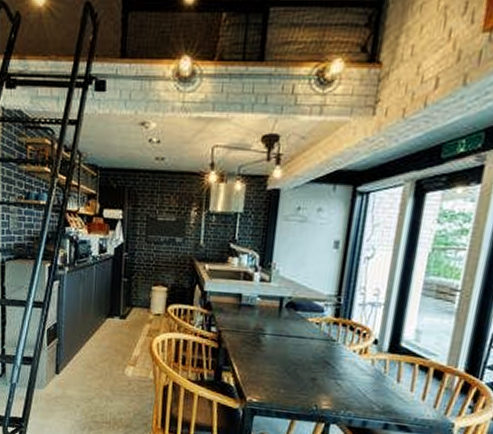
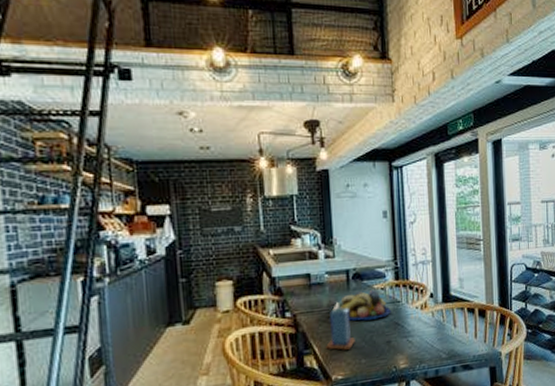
candle: none [246,328,277,376] -> present [326,302,355,350]
fruit bowl: none [259,321,323,353] -> present [332,290,391,321]

